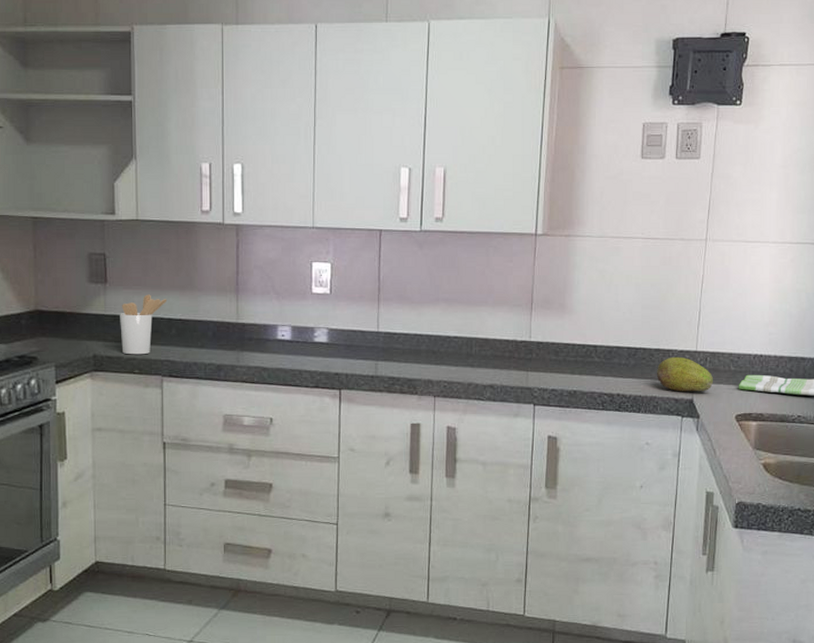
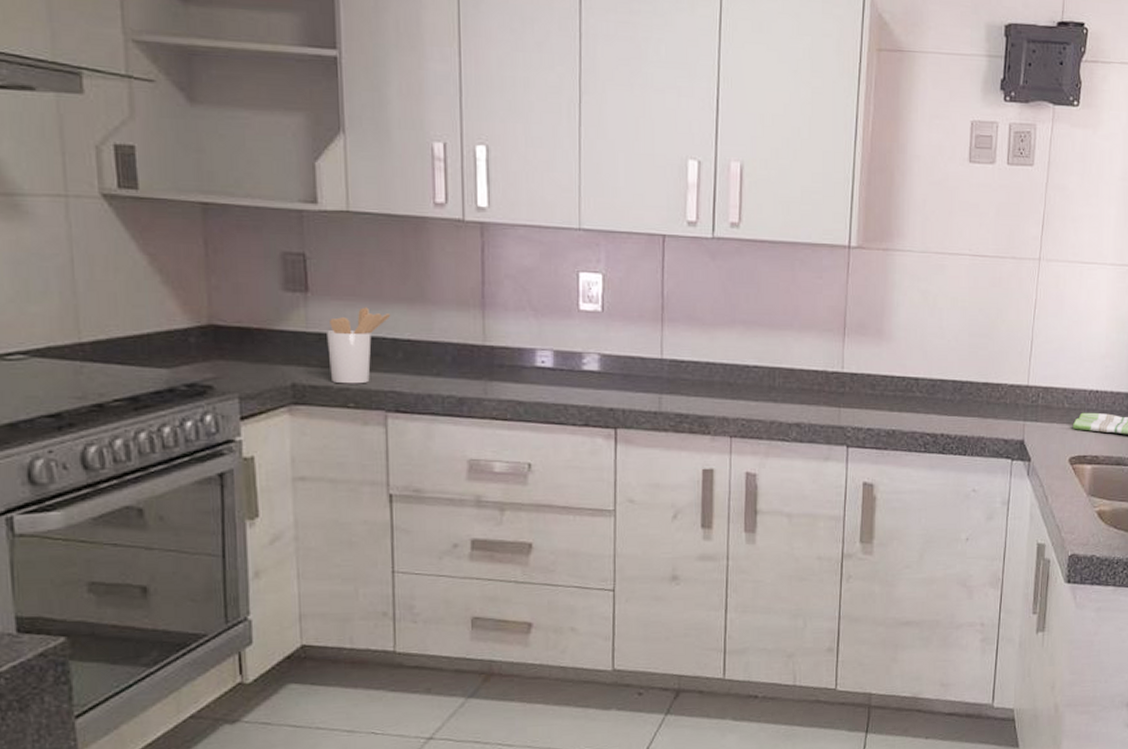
fruit: present [656,356,713,392] -> none [984,391,1045,432]

